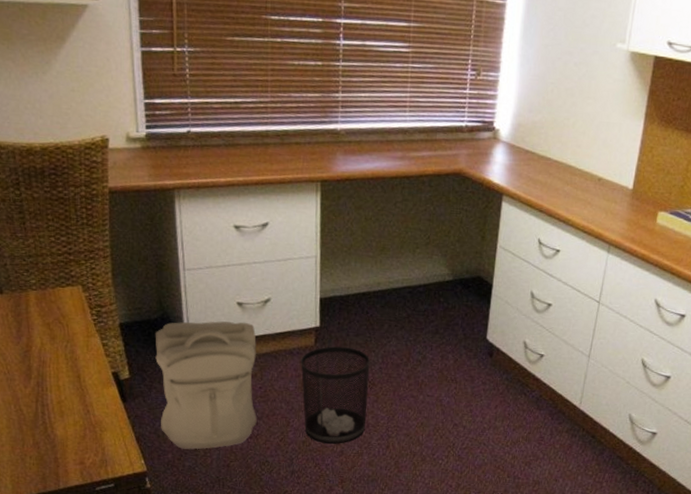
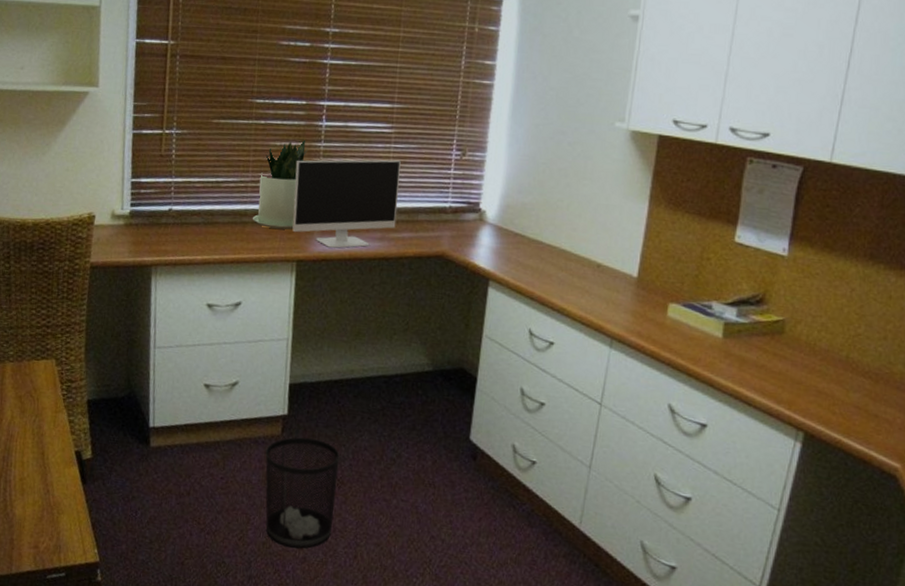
backpack: present [155,321,257,449] -> none [117,401,221,542]
planter: none [275,58,327,151] -> present [253,139,308,230]
computer monitor: none [315,79,419,168] -> present [292,159,401,248]

